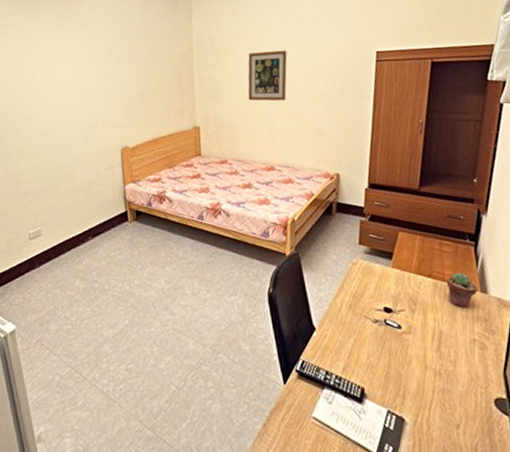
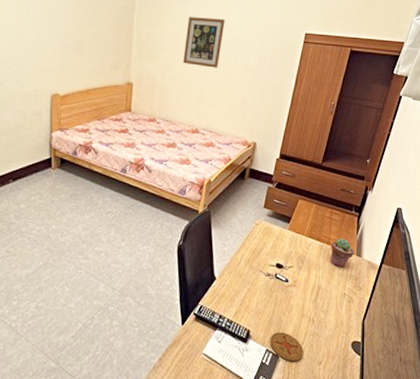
coaster: none [390,389,435,425] -> present [270,332,303,361]

